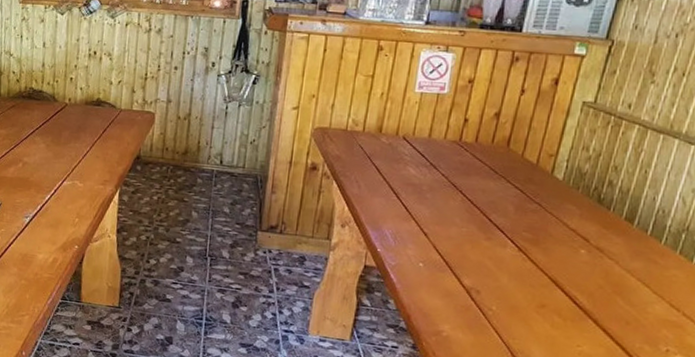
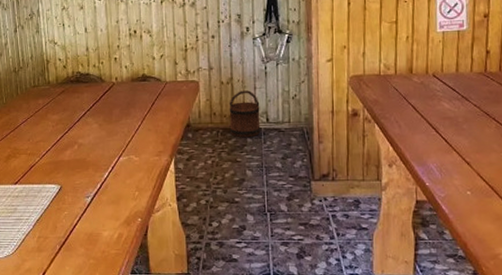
bucket: none [180,128,216,179] -> present [229,90,261,138]

